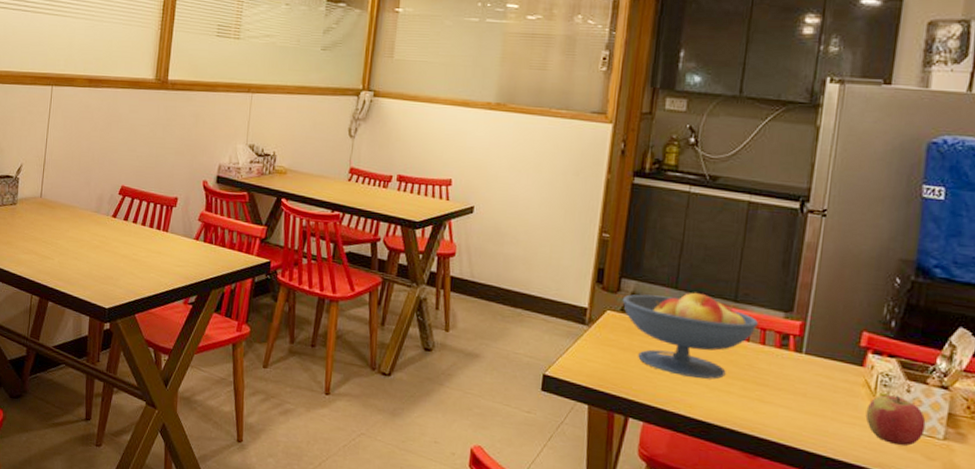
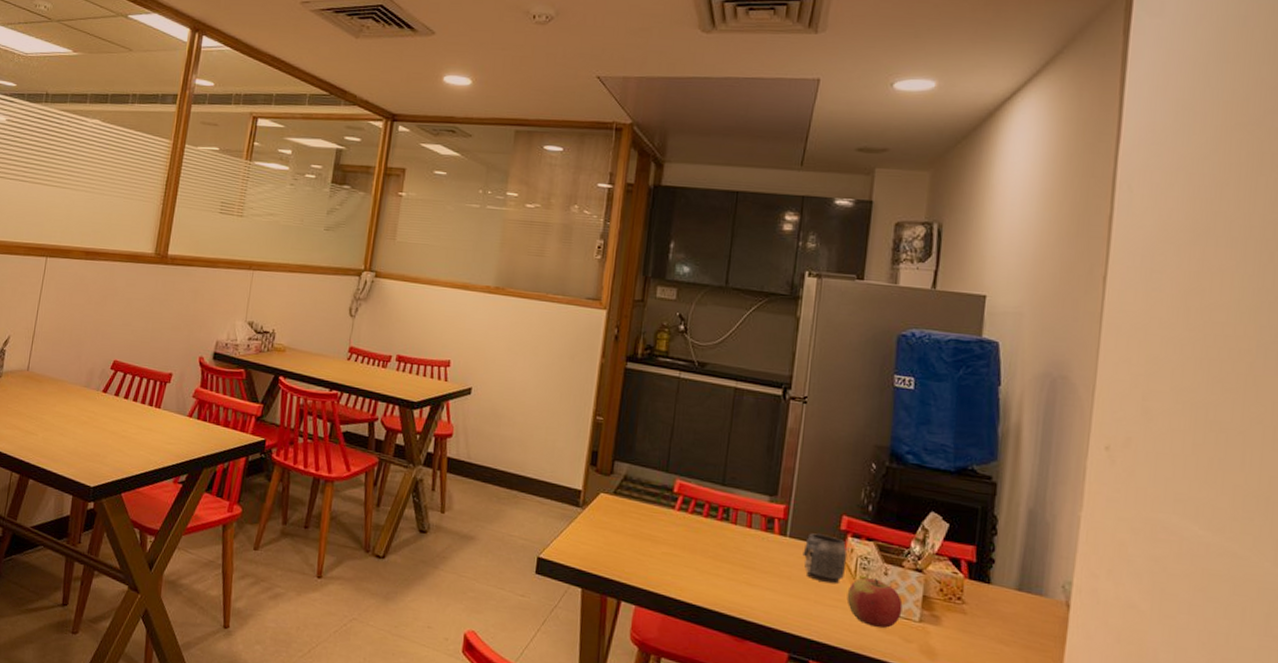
fruit bowl: present [622,292,759,380] -> none [615,475,746,563]
mug: none [819,349,868,402] -> present [802,532,848,584]

